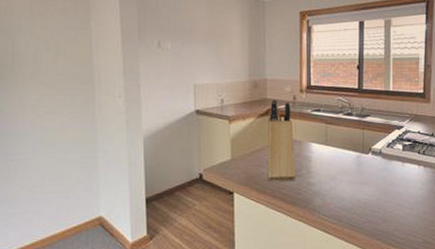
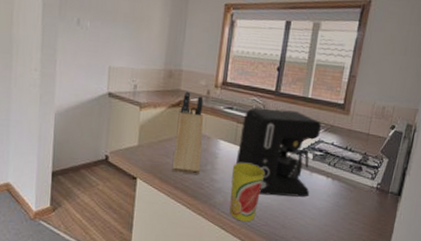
cup: none [328,162,359,221] -> present [229,162,264,222]
coffee maker: none [330,105,406,192] -> present [236,108,321,197]

